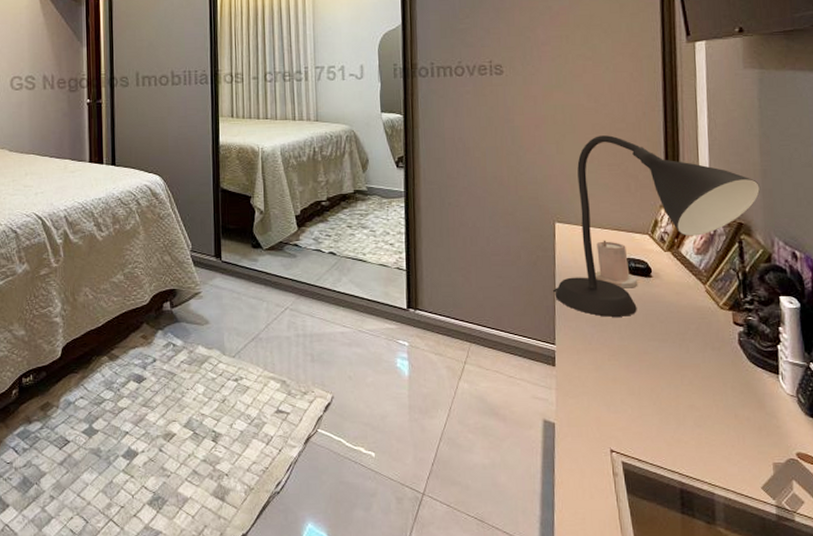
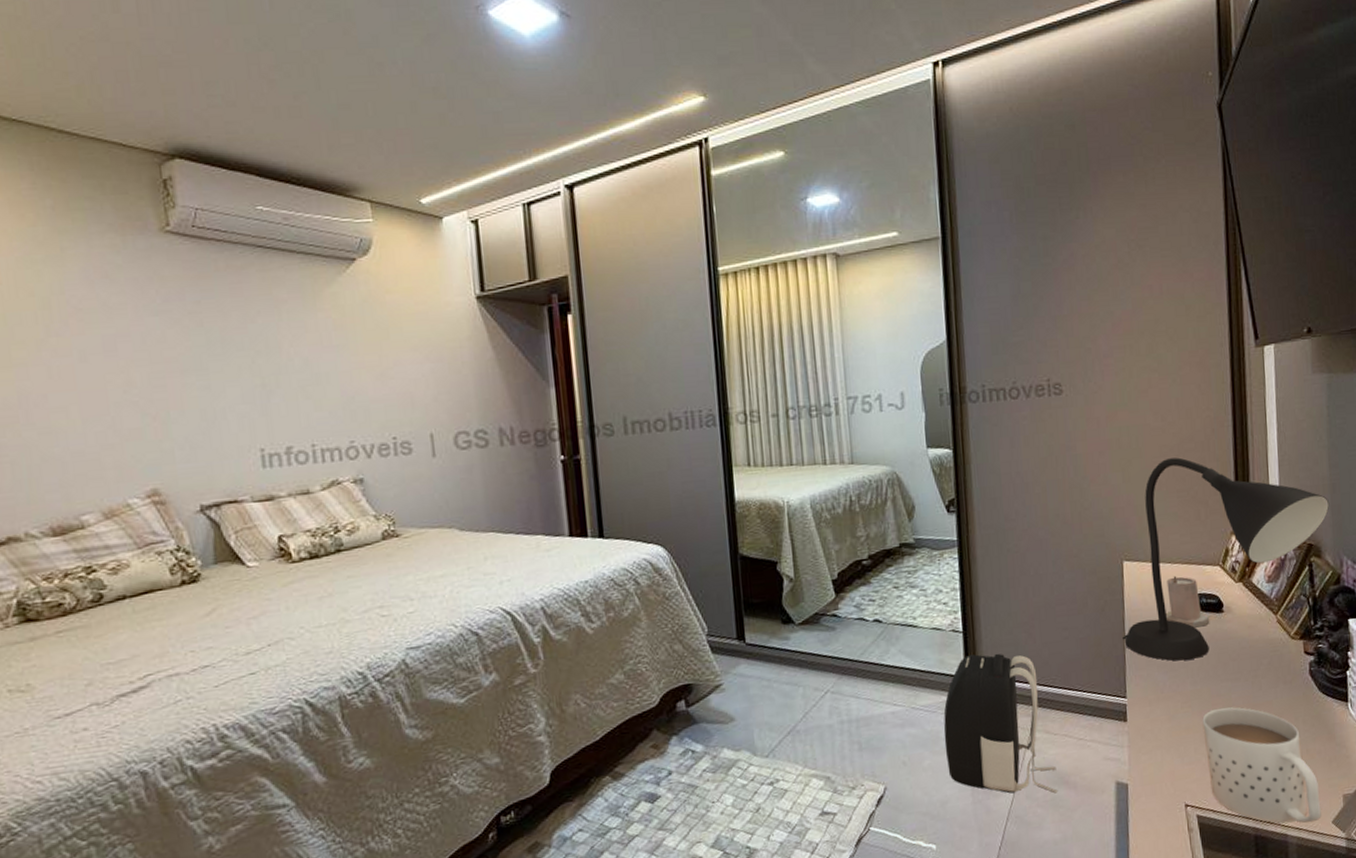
backpack: none [386,291,488,423] -> present [943,653,1058,794]
mug: none [629,364,750,485] -> present [1202,707,1322,824]

